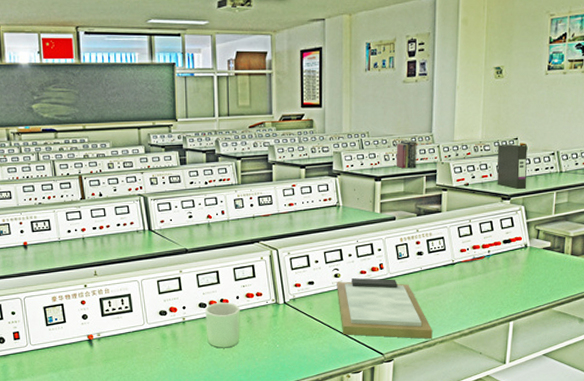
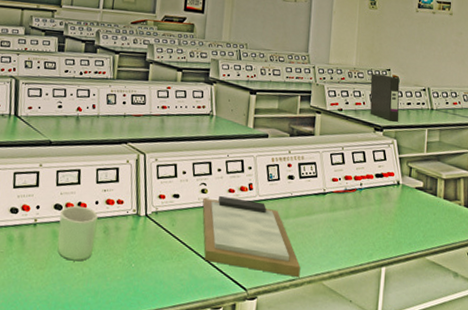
books: present [396,140,417,169] -> none [271,56,294,87]

